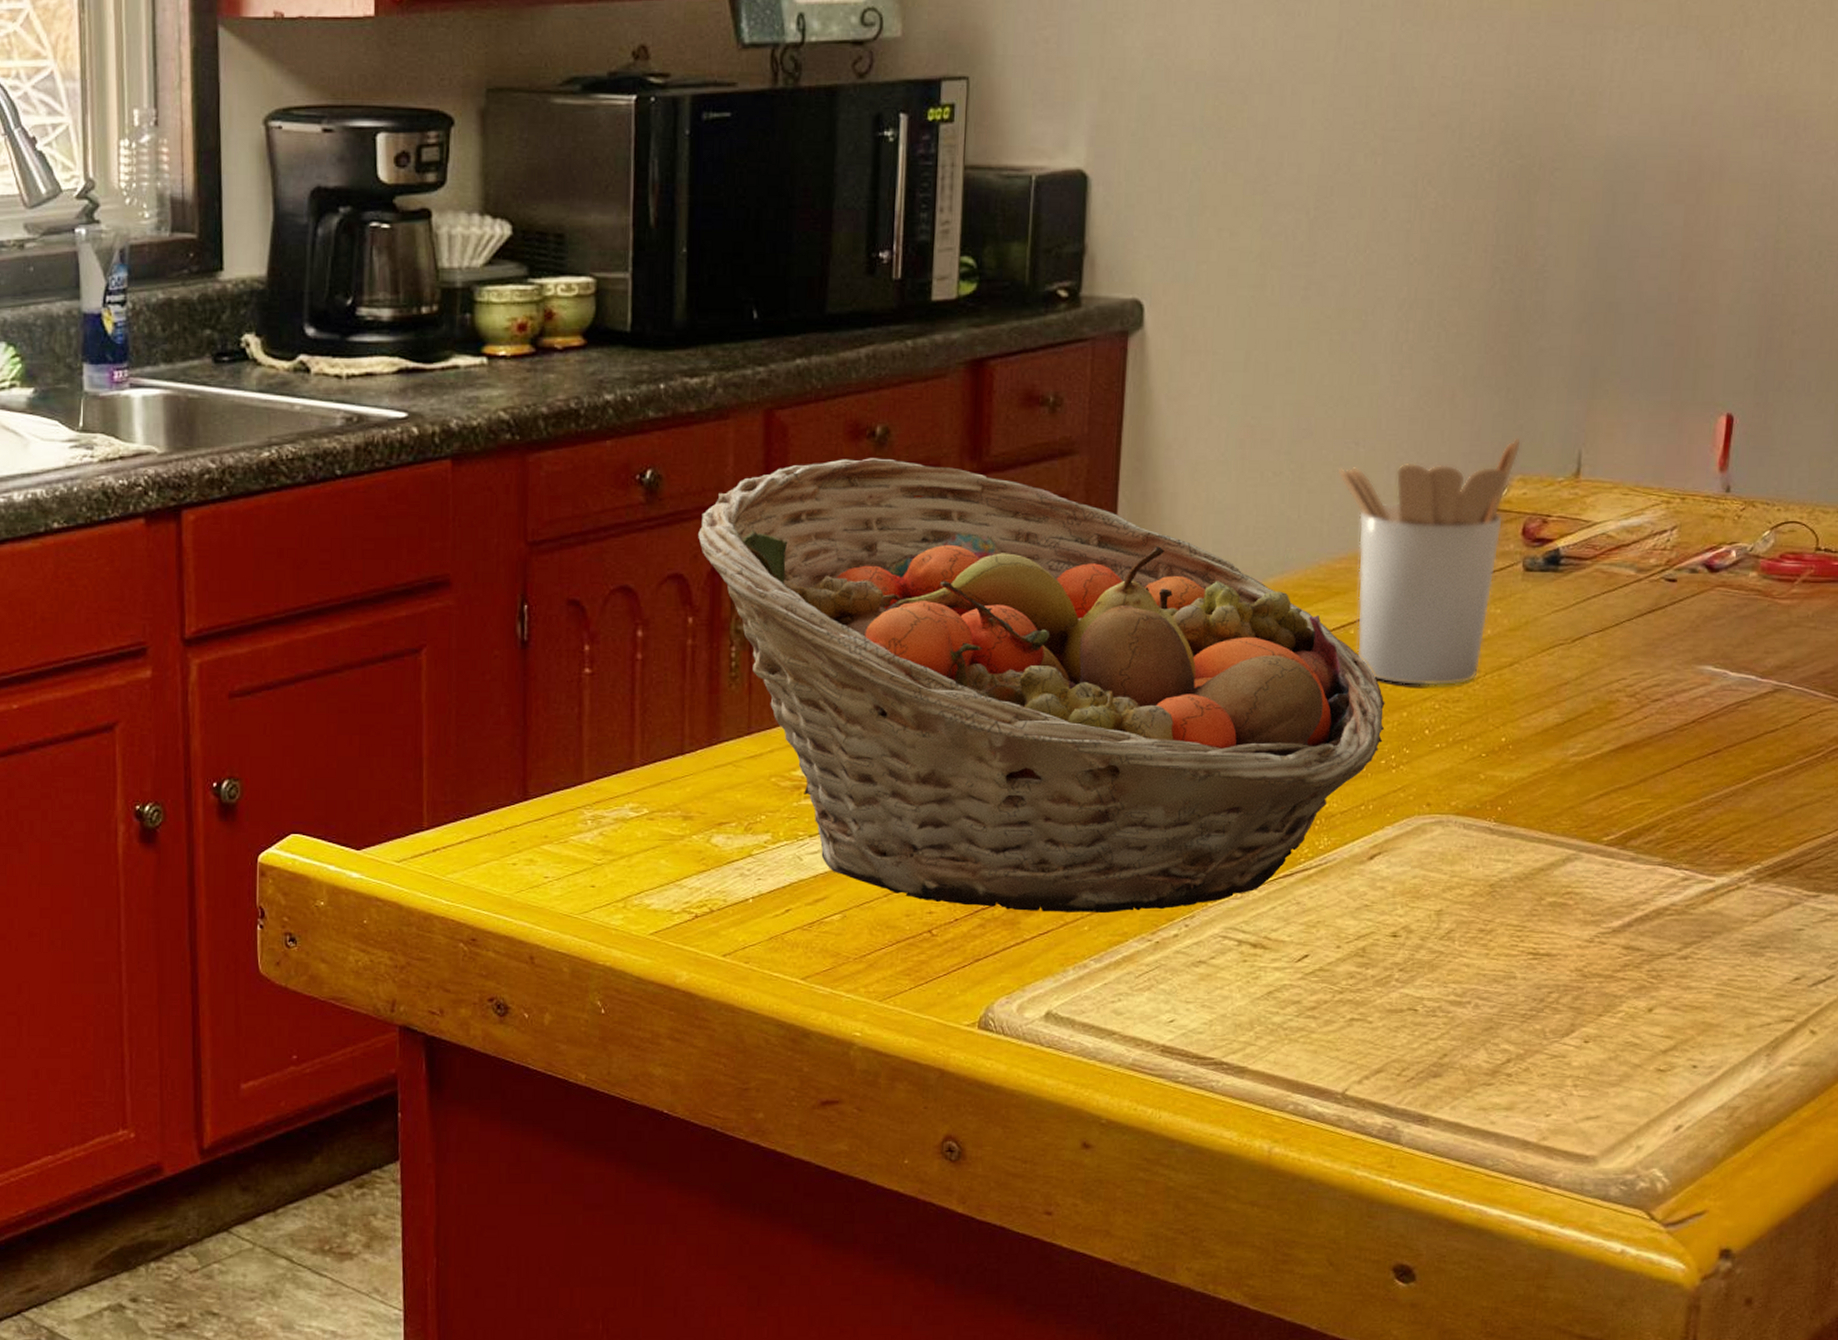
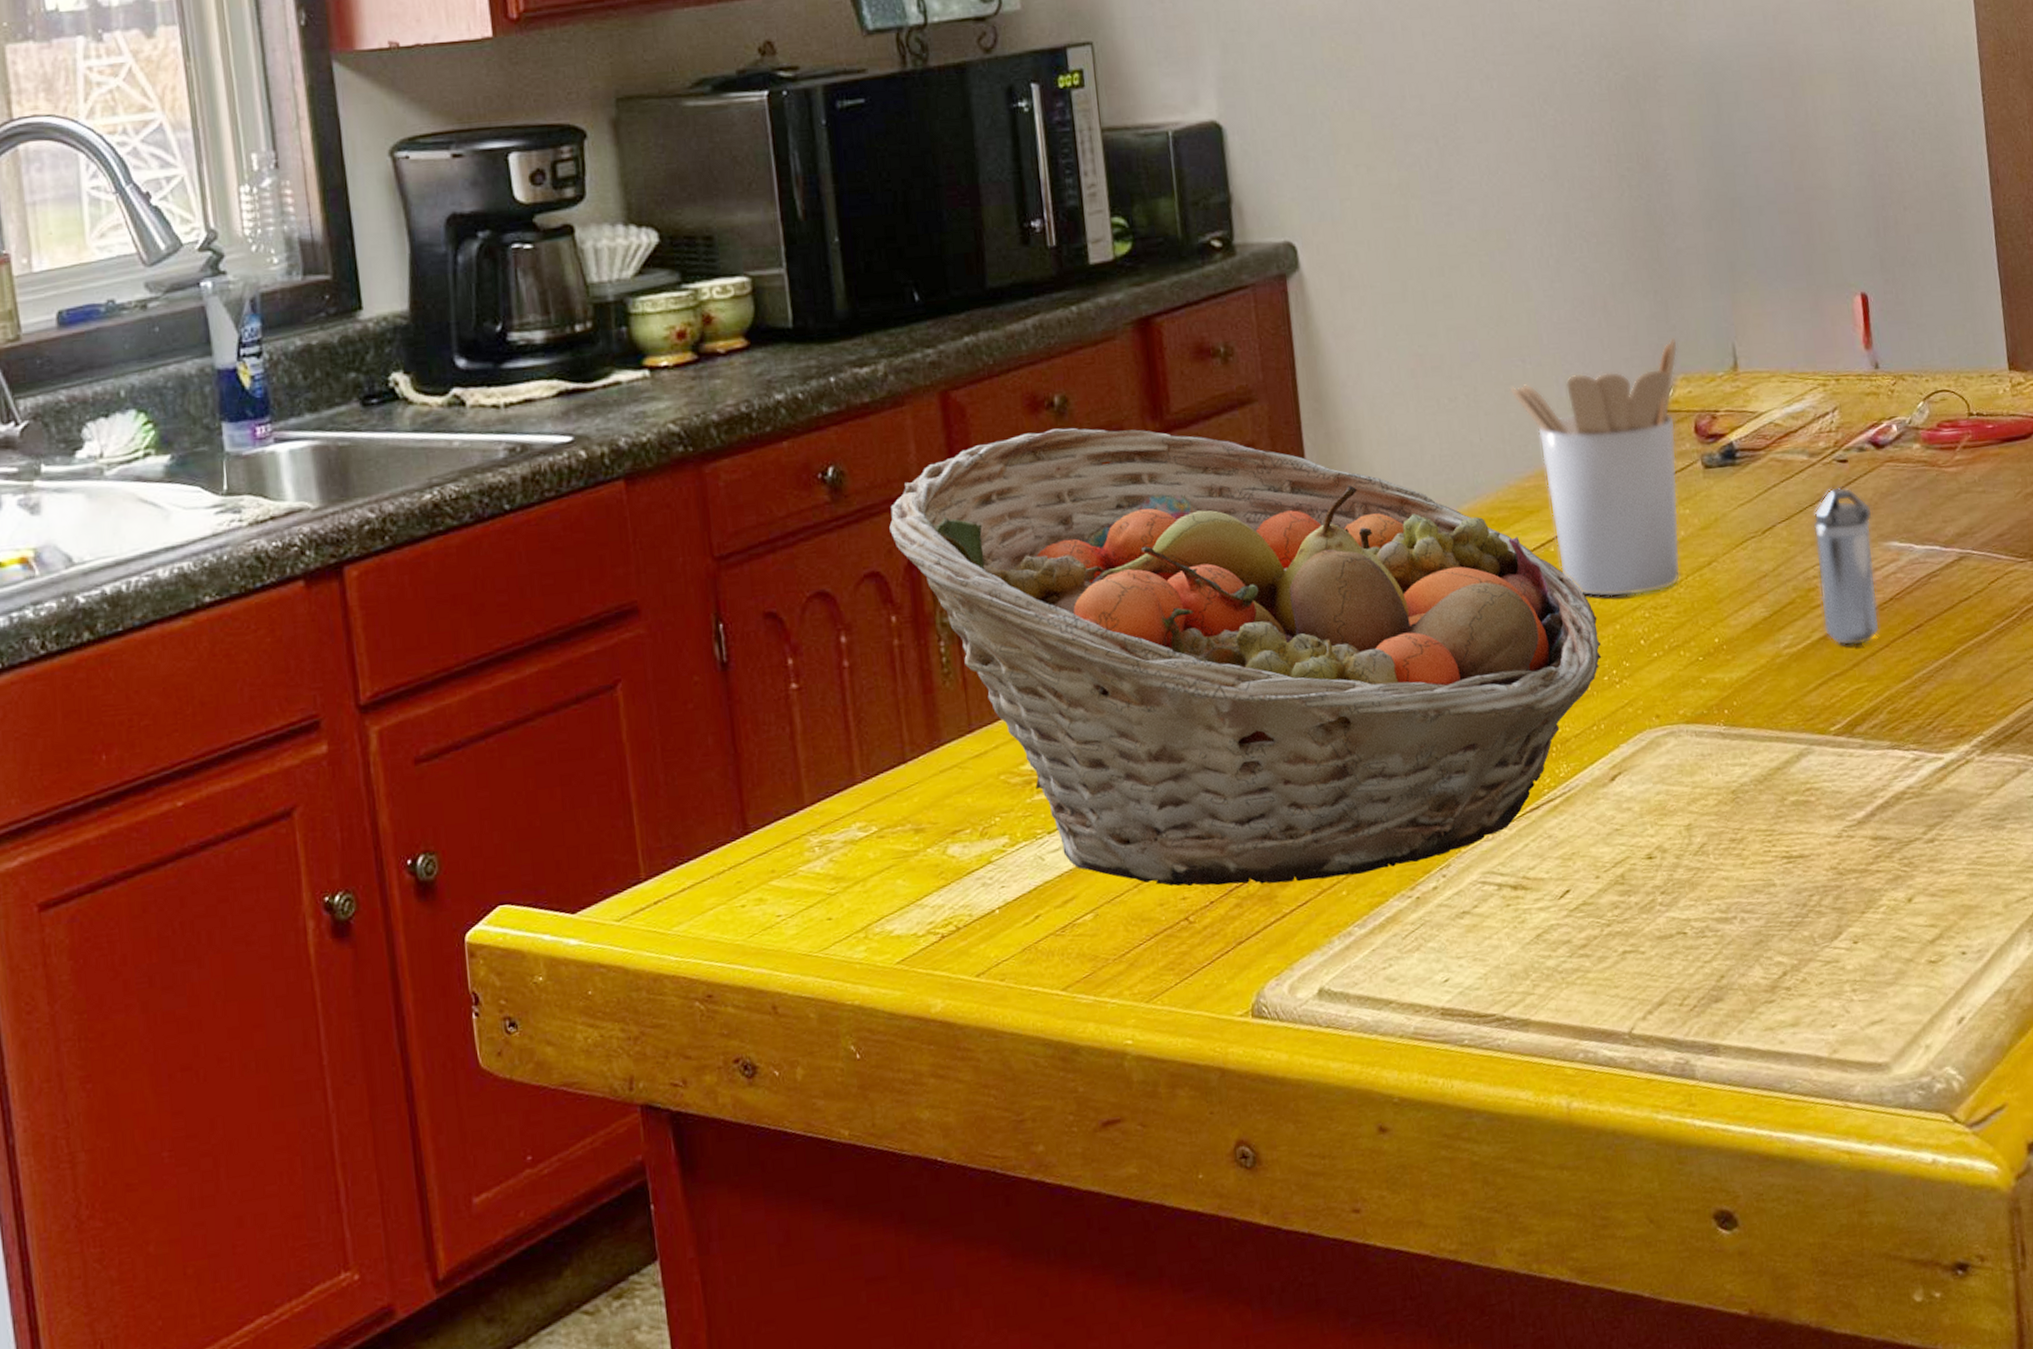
shaker: none [1616,605,1692,762] -> present [1813,487,1880,646]

